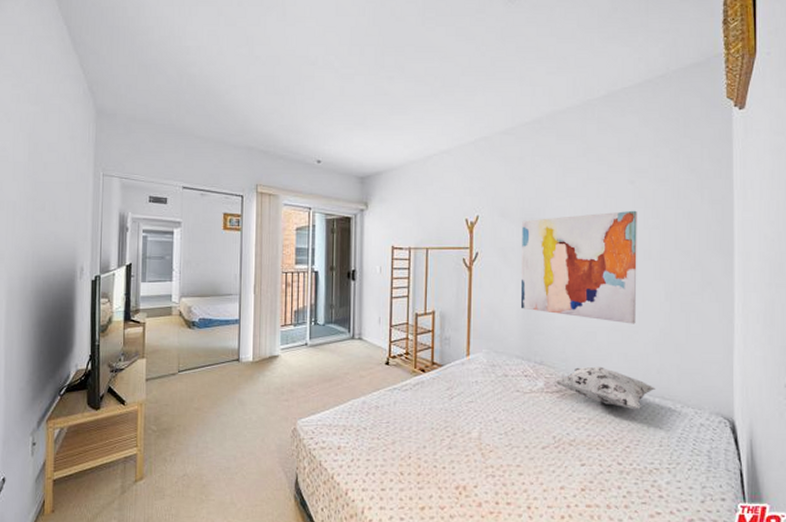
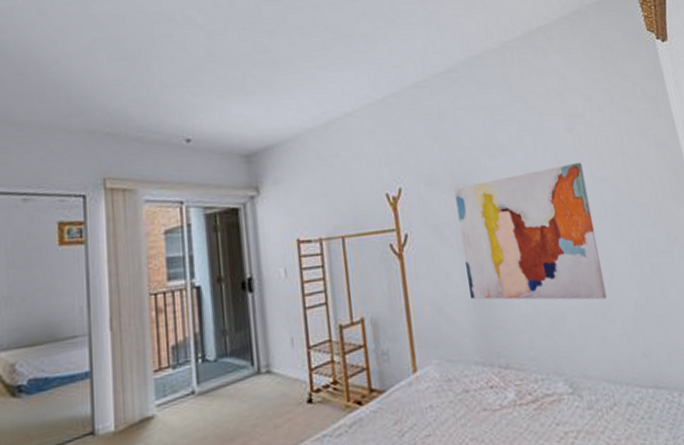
decorative pillow: present [553,366,655,410] -> none [526,359,646,410]

